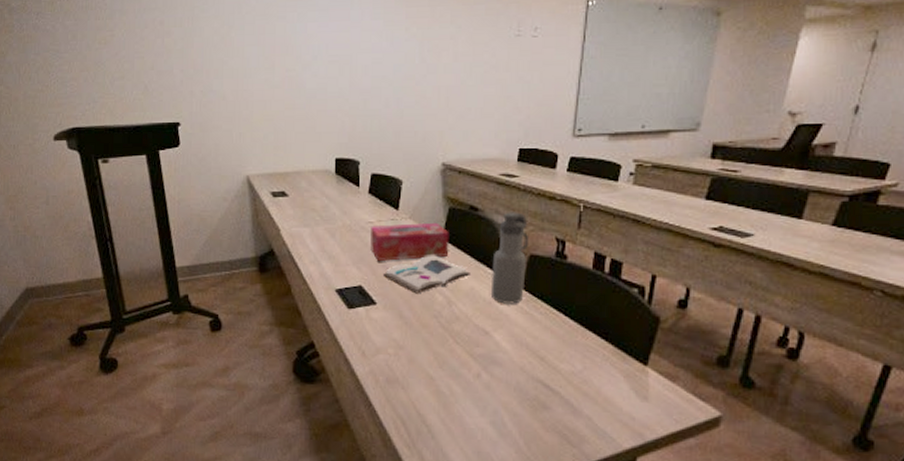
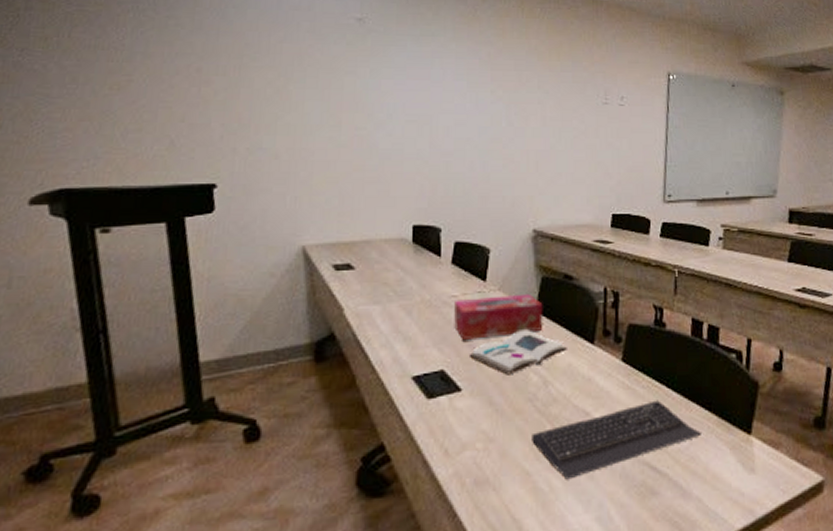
keyboard: none [436,326,597,387] -> present [532,400,703,480]
water bottle: present [490,212,529,304] -> none [589,279,627,380]

